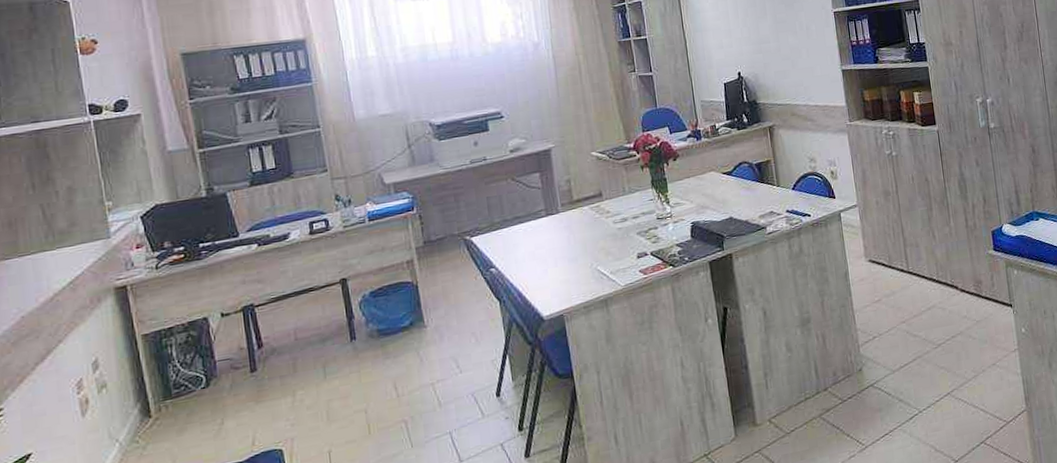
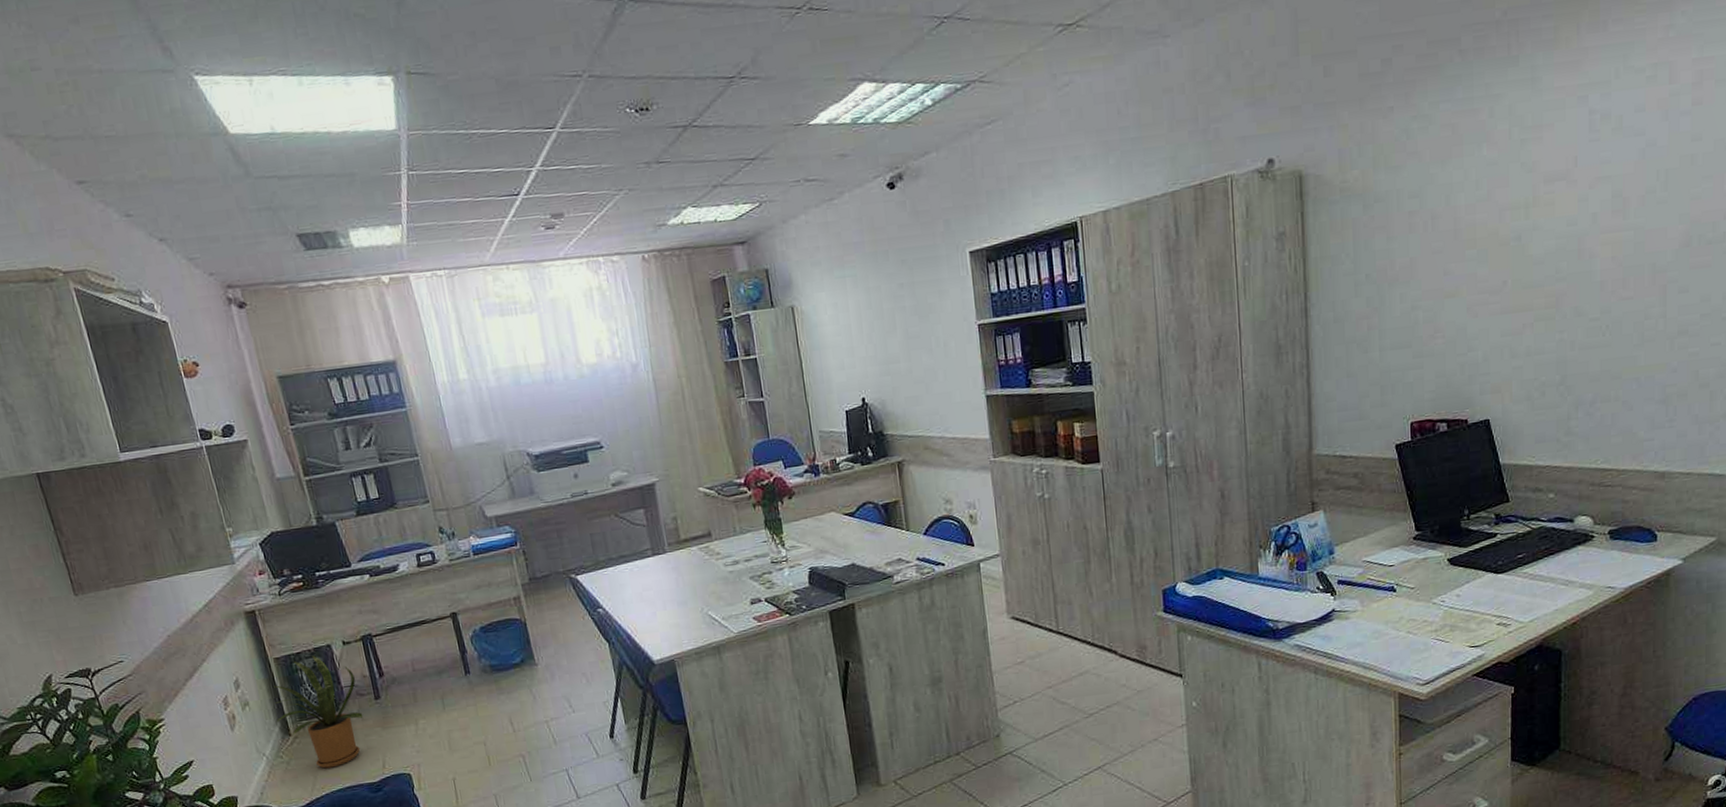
house plant: none [136,330,236,451] -> present [273,656,364,769]

